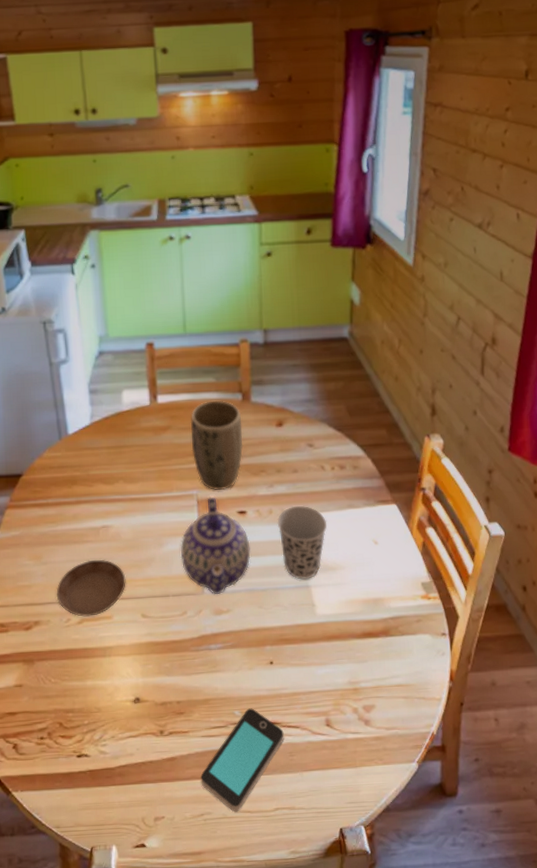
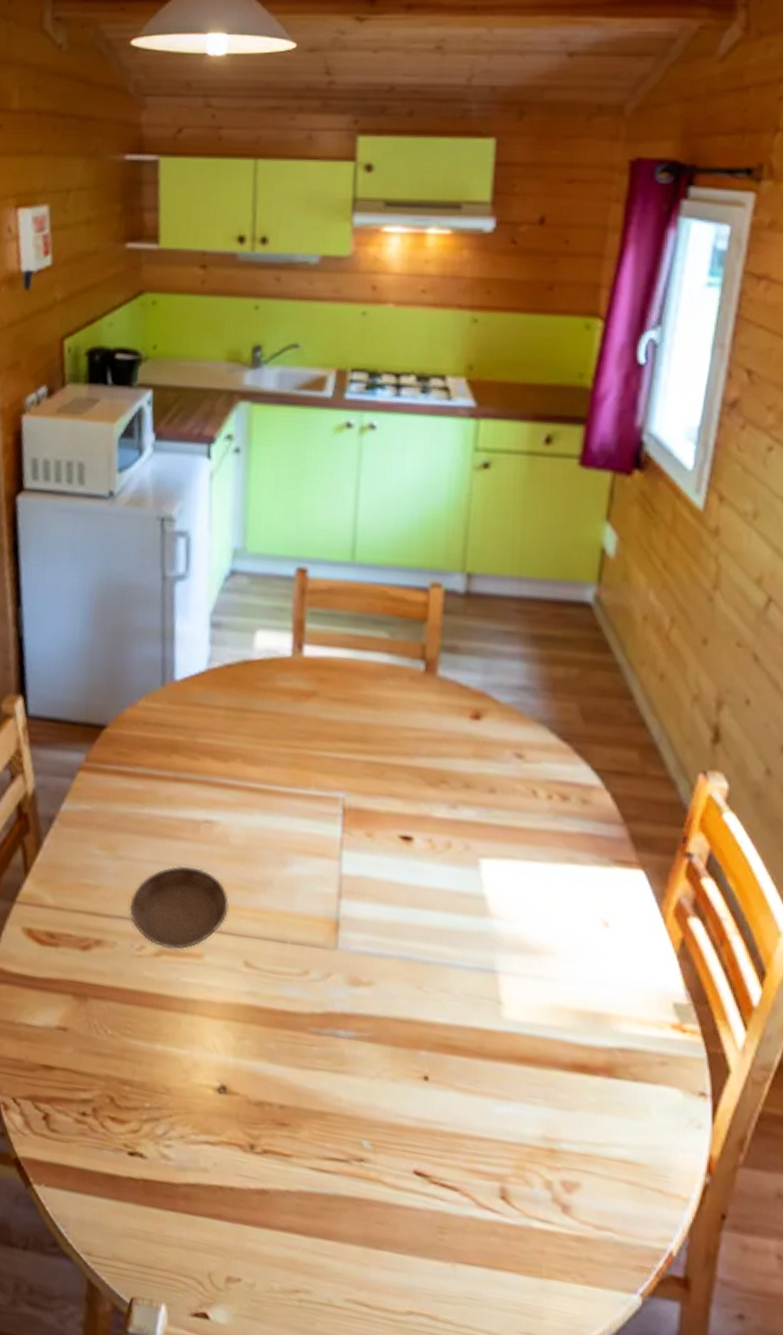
teapot: present [180,497,251,595] -> none [309,805,413,957]
plant pot: present [191,400,243,490] -> none [343,664,421,799]
smartphone: present [200,708,284,812] -> none [300,1141,434,1302]
cup: present [277,505,327,580] -> none [457,843,533,960]

